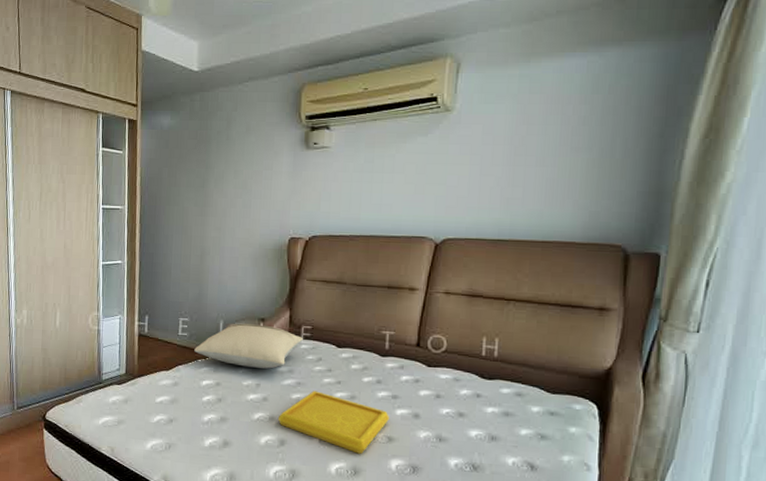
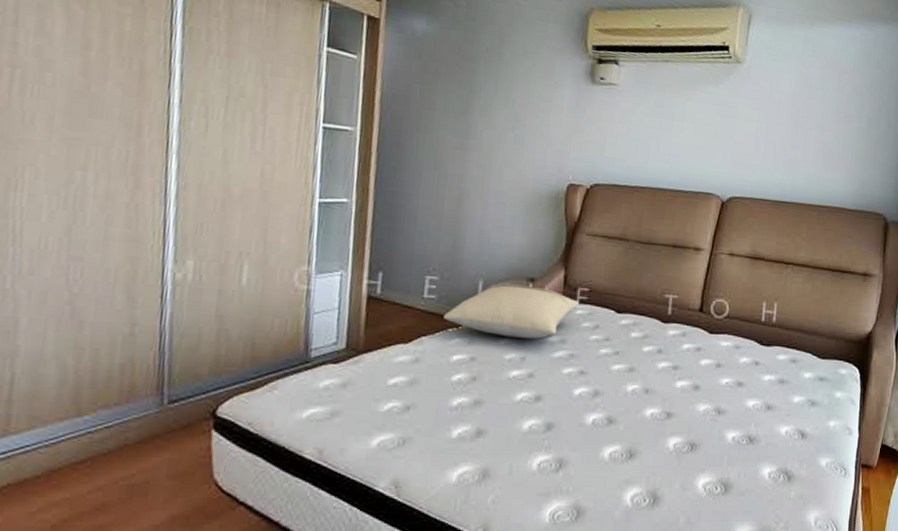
serving tray: present [277,391,390,454] -> none [545,363,670,434]

